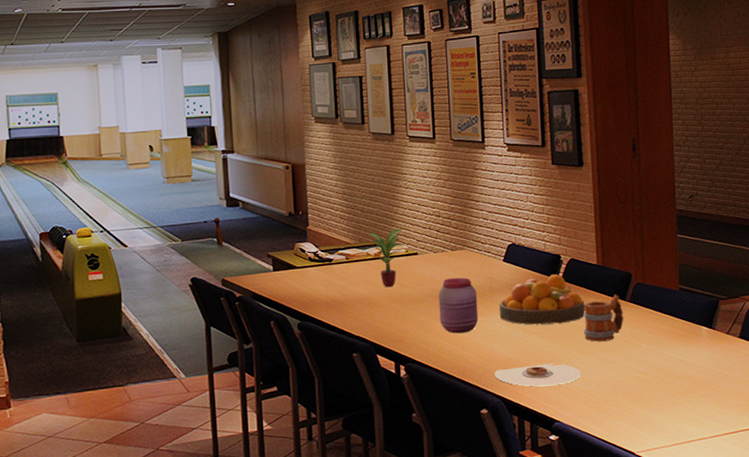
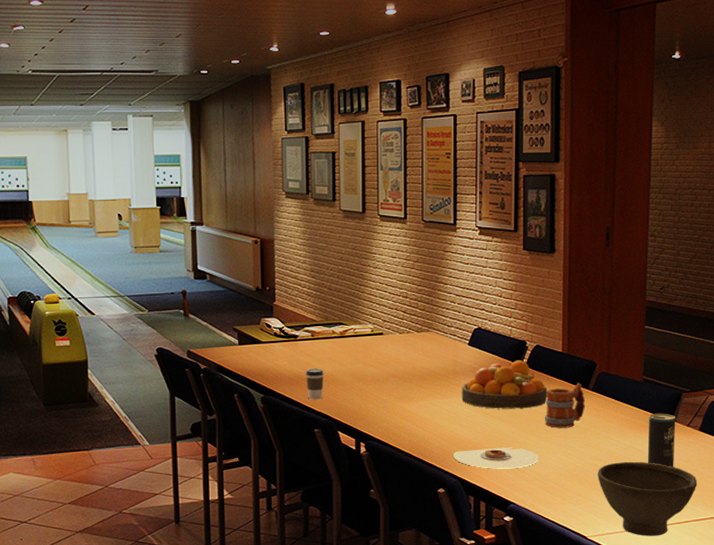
coffee cup: none [342,291,361,324] -> present [306,368,325,400]
potted plant: present [367,228,405,288] -> none [333,308,370,366]
jar: present [438,277,479,334] -> none [402,359,441,414]
bowl: none [641,372,742,449] -> present [598,461,697,536]
beverage can: none [688,321,717,377] -> present [647,413,675,467]

